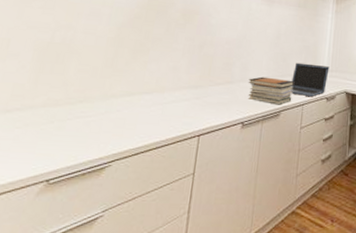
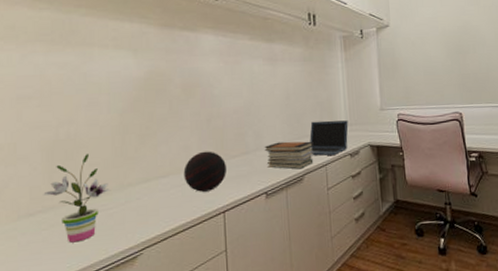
potted plant: none [25,60,94,145] -> present [43,154,111,243]
decorative orb: none [166,74,210,114] -> present [183,151,227,192]

